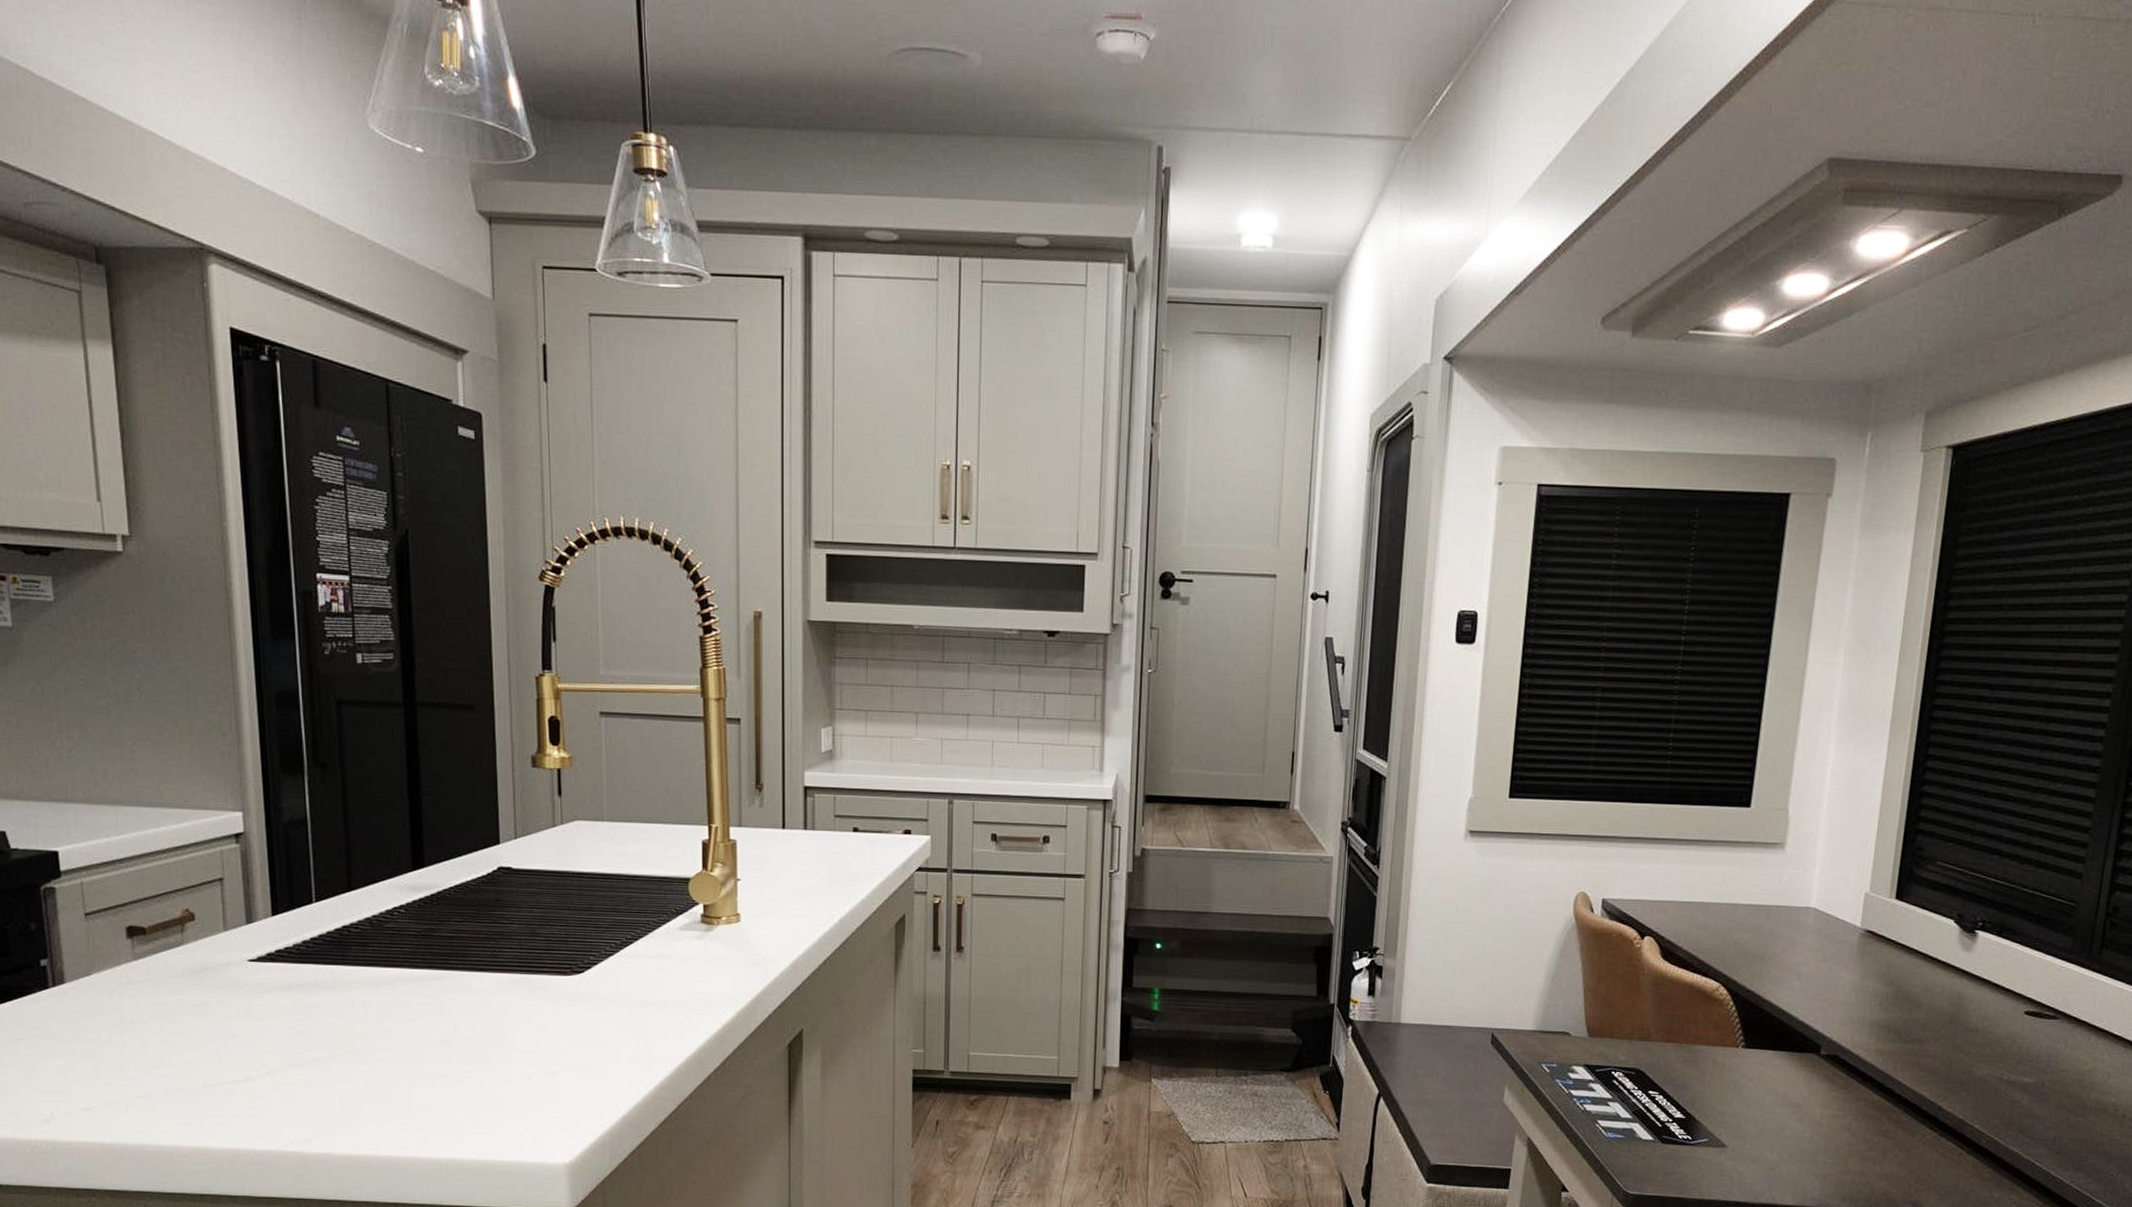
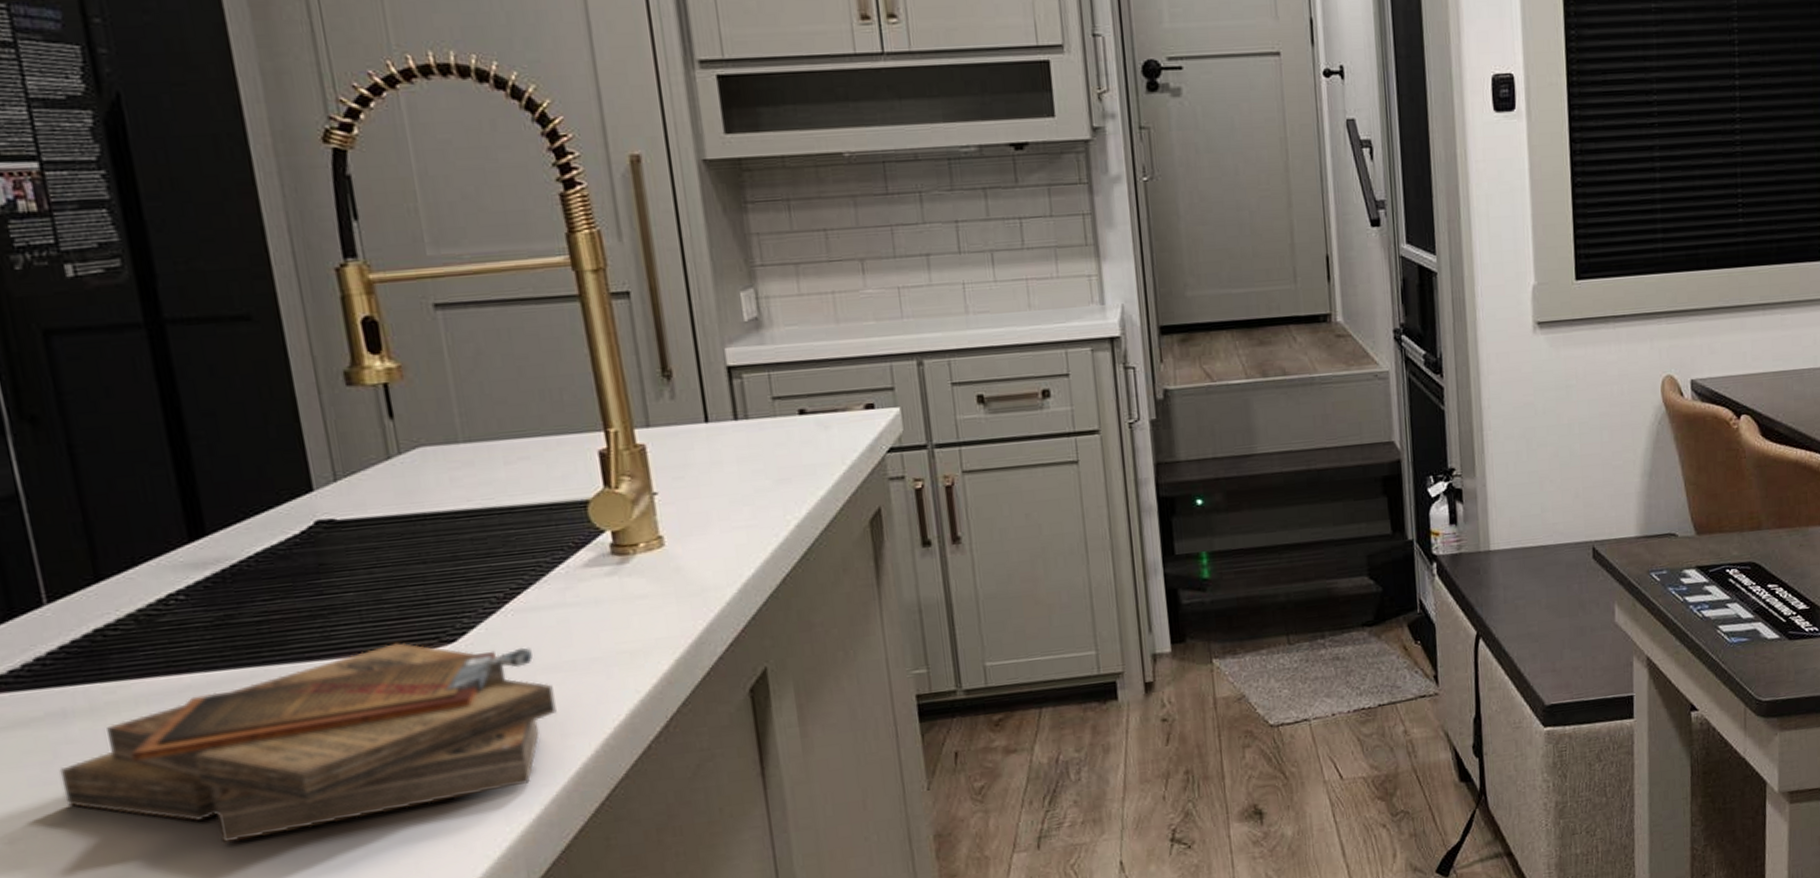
clipboard: none [308,968,647,1099] -> present [59,642,557,844]

